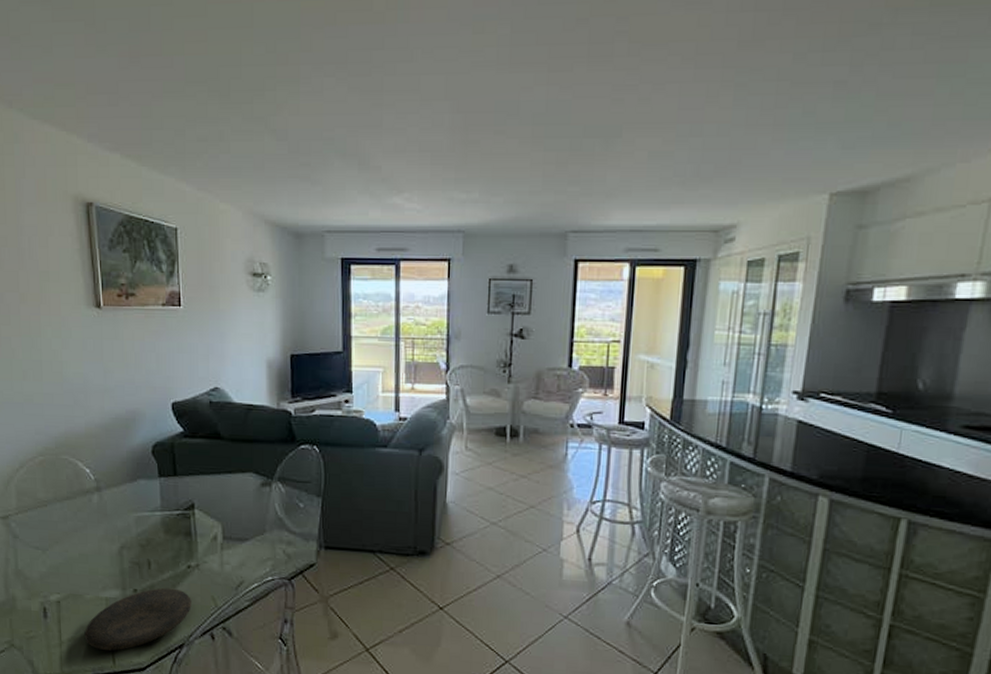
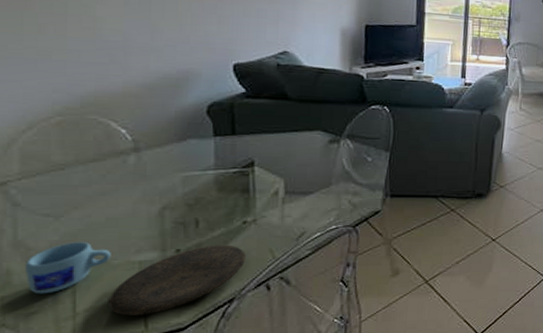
mug: none [24,574,84,621] -> present [24,242,111,295]

